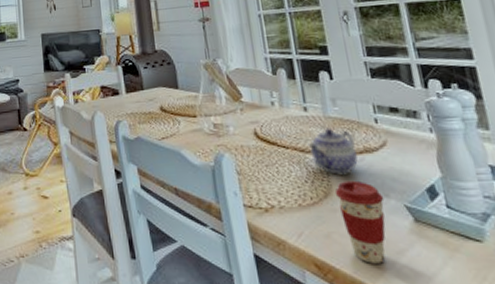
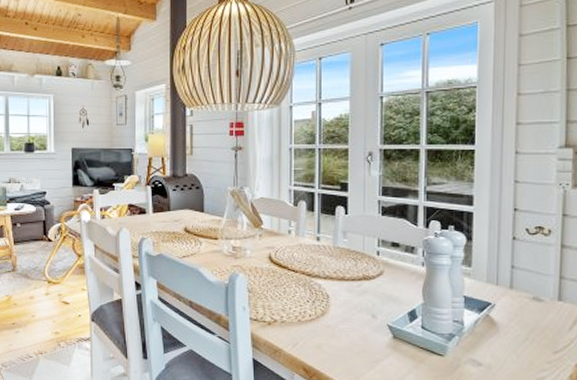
teapot: present [308,128,358,175] -> none [315,257,356,297]
coffee cup: present [334,180,386,264] -> none [331,302,372,370]

